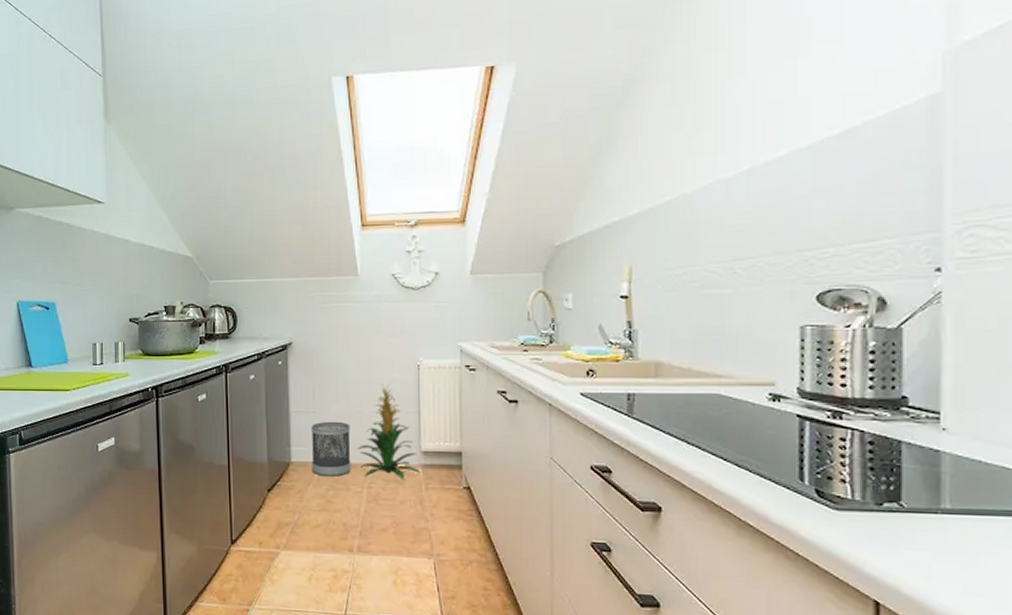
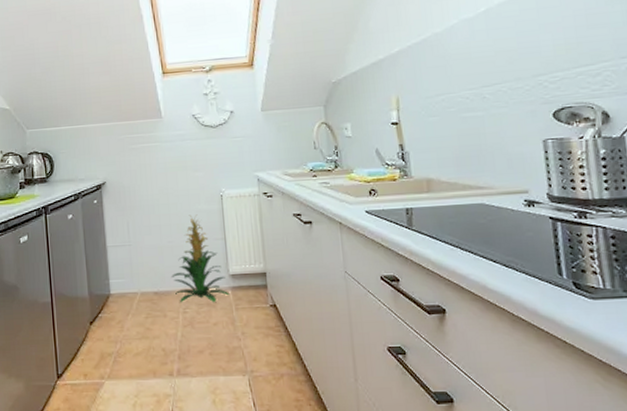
wastebasket: present [311,421,351,477] -> none [127,252,167,305]

